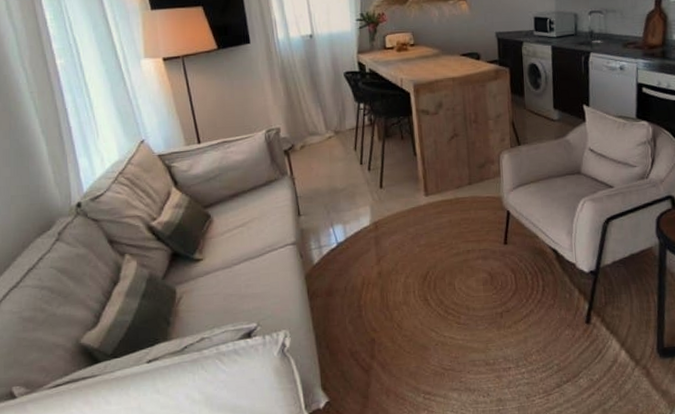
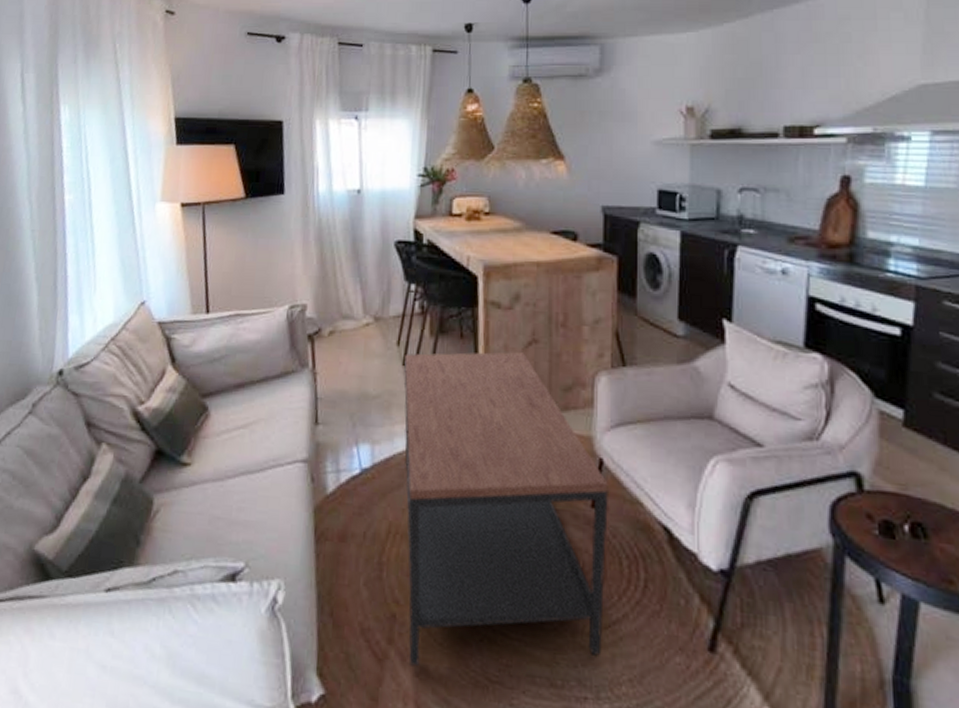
coffee table: none [361,144,518,371] -> present [403,351,608,667]

